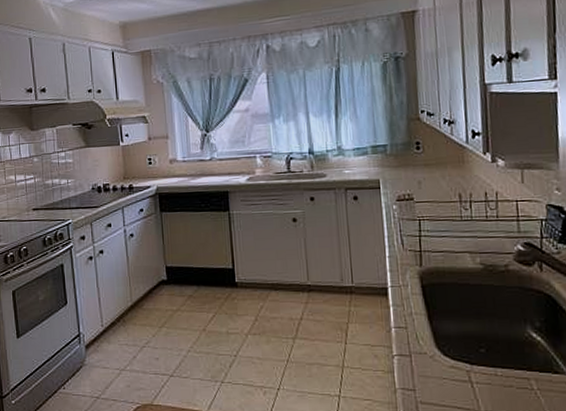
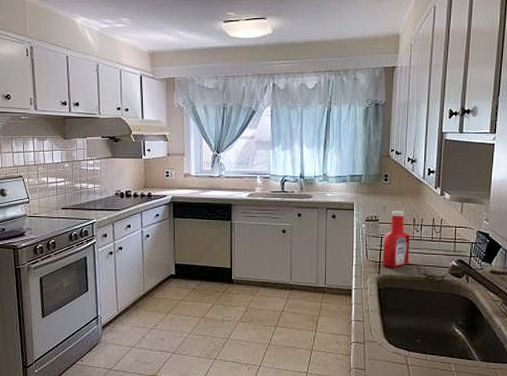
ketchup bottle: none [421,185,459,257] -> present [382,211,410,267]

